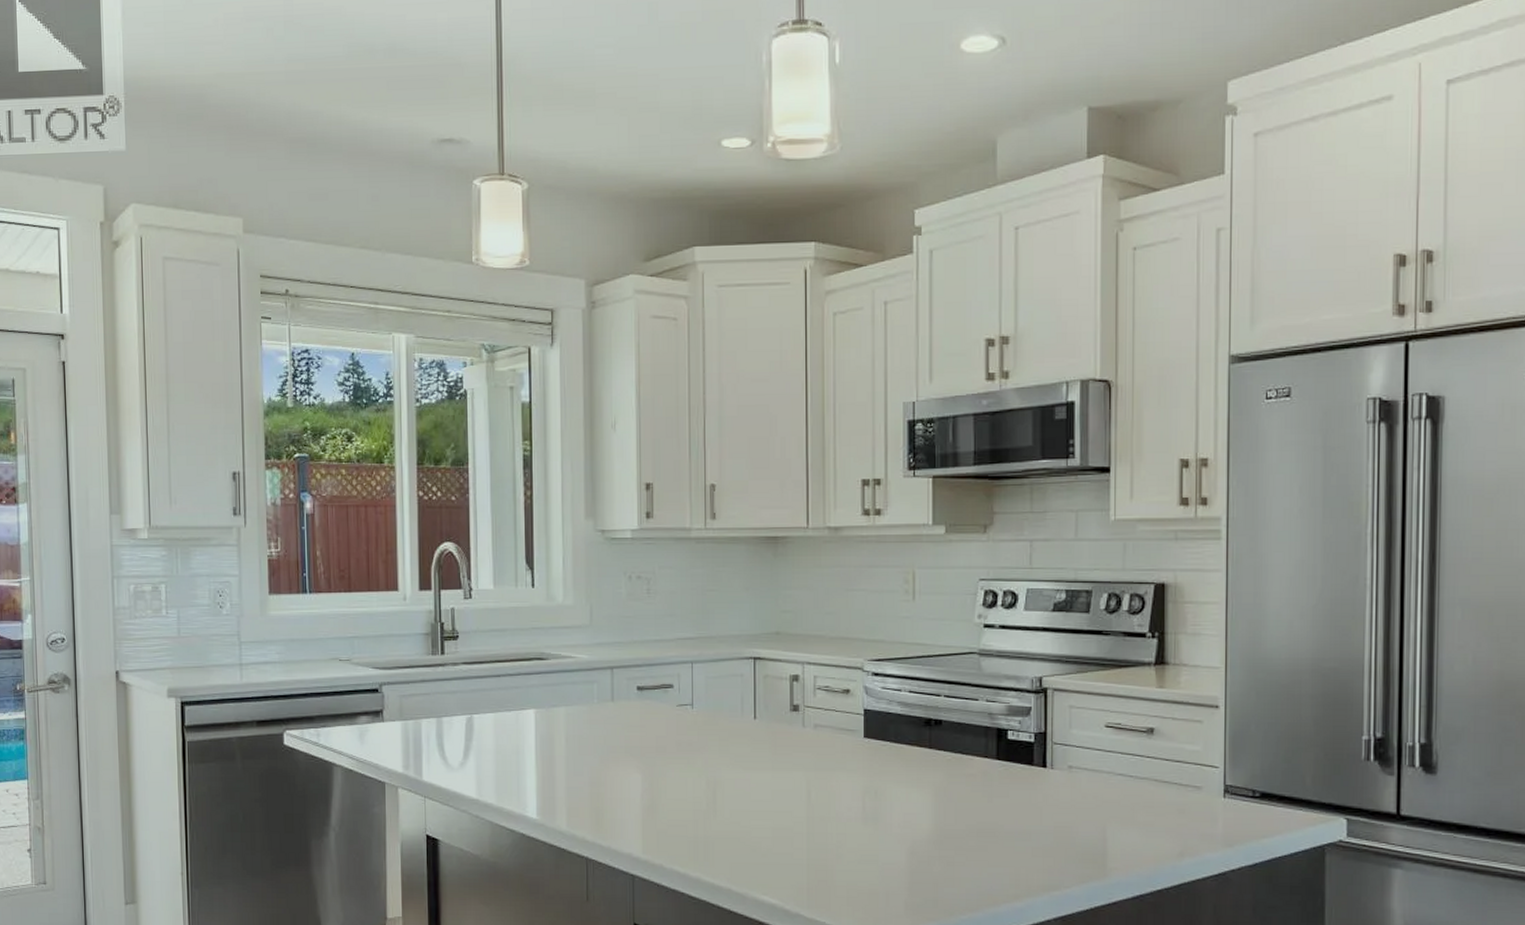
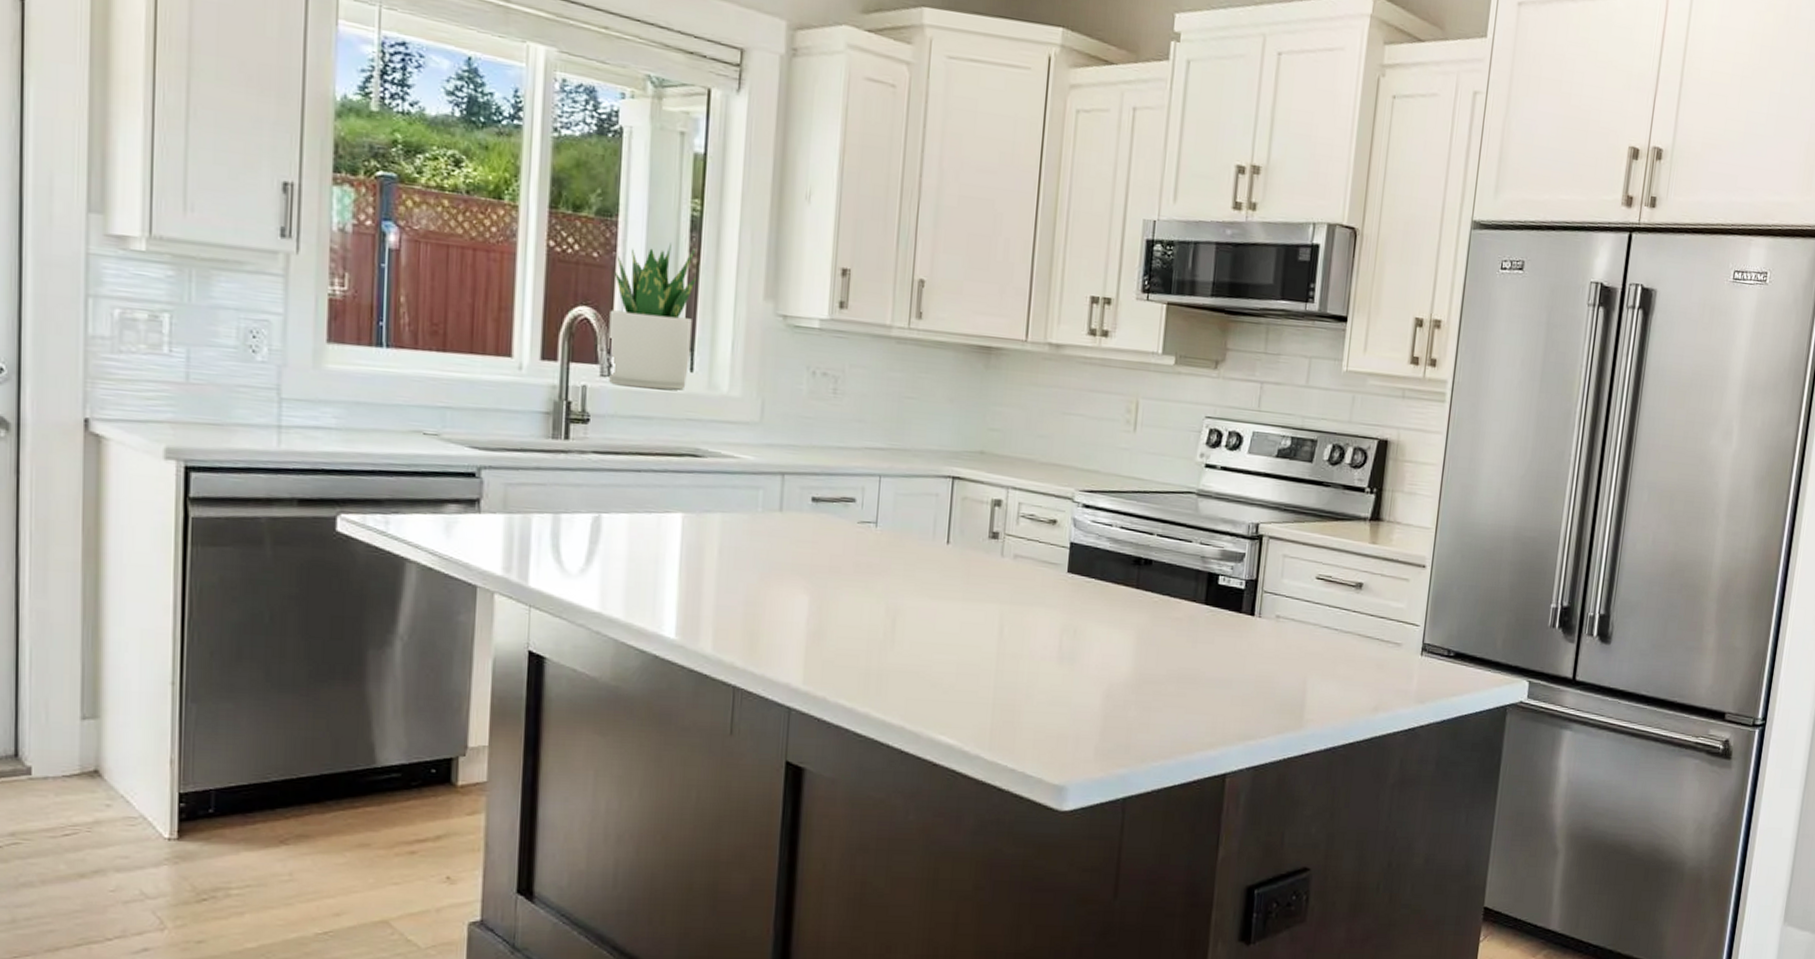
planter: none [467,480,531,605] -> present [608,243,696,390]

